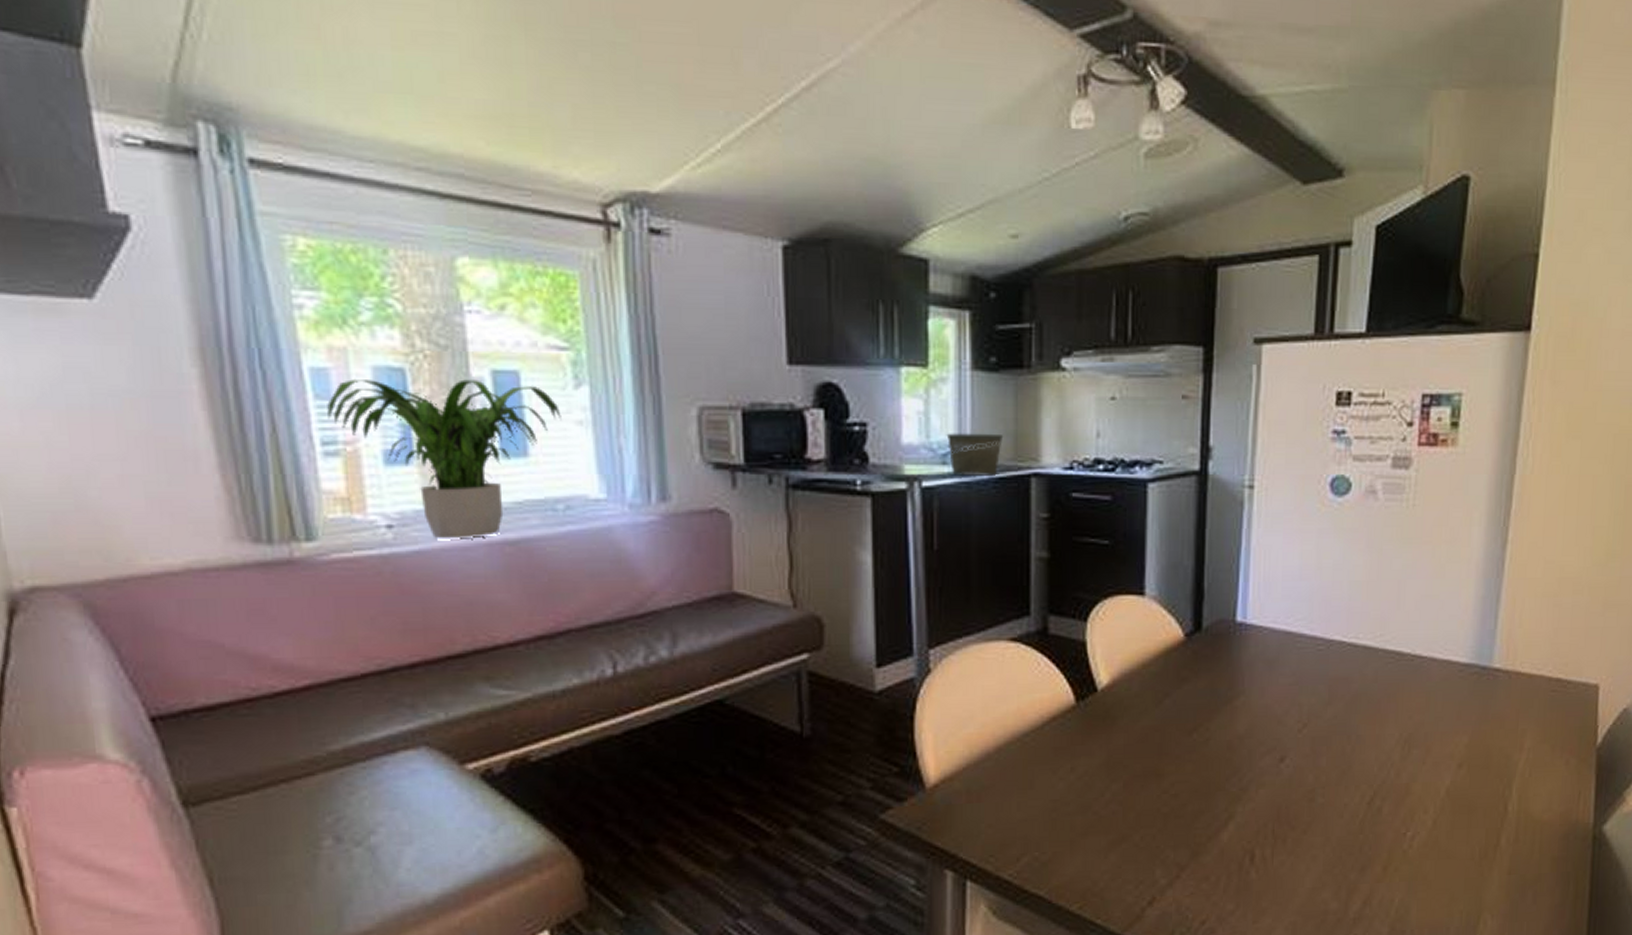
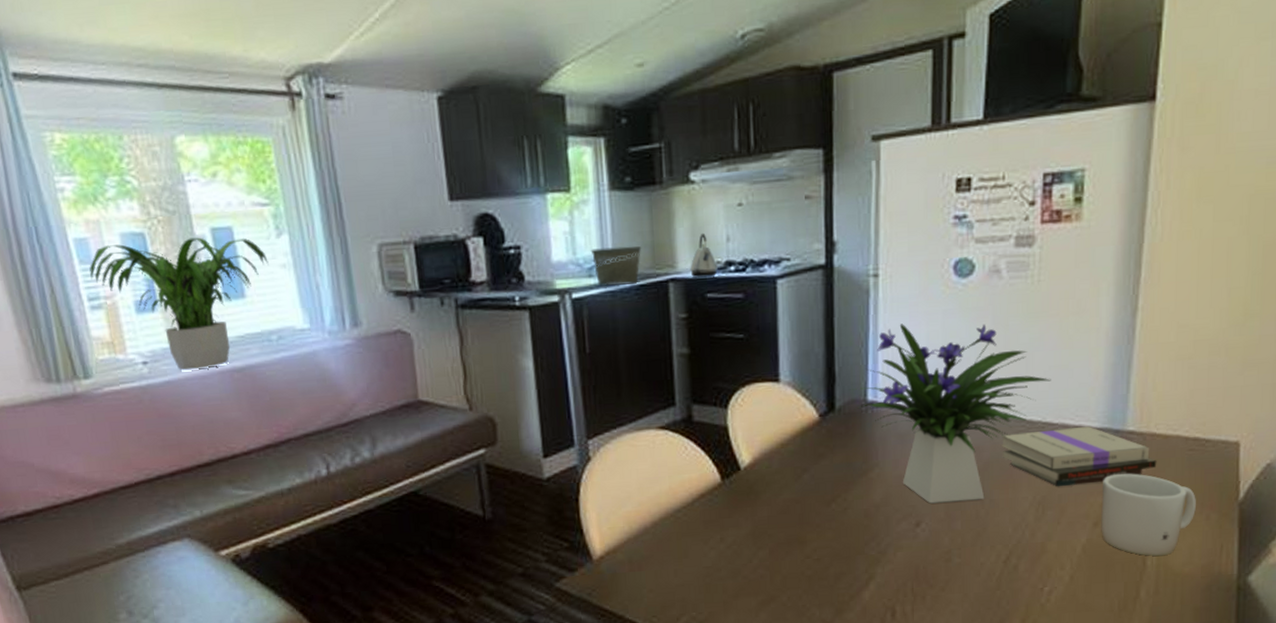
kettle: none [1055,425,1085,474] -> present [690,233,718,278]
flower arrangement: none [1217,540,1422,737] -> present [848,323,1051,504]
books: none [1369,662,1521,725] -> present [1000,427,1157,487]
mug: none [1465,712,1557,801] -> present [1101,473,1196,556]

